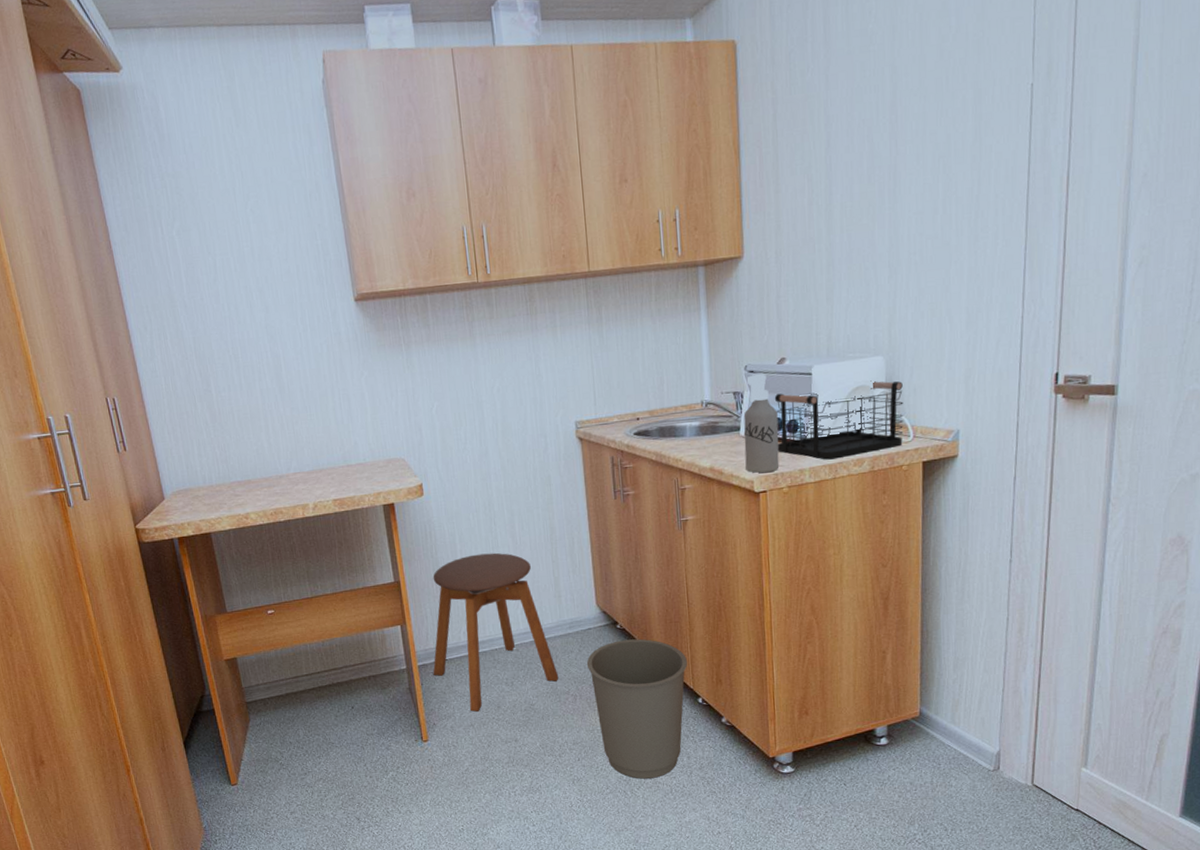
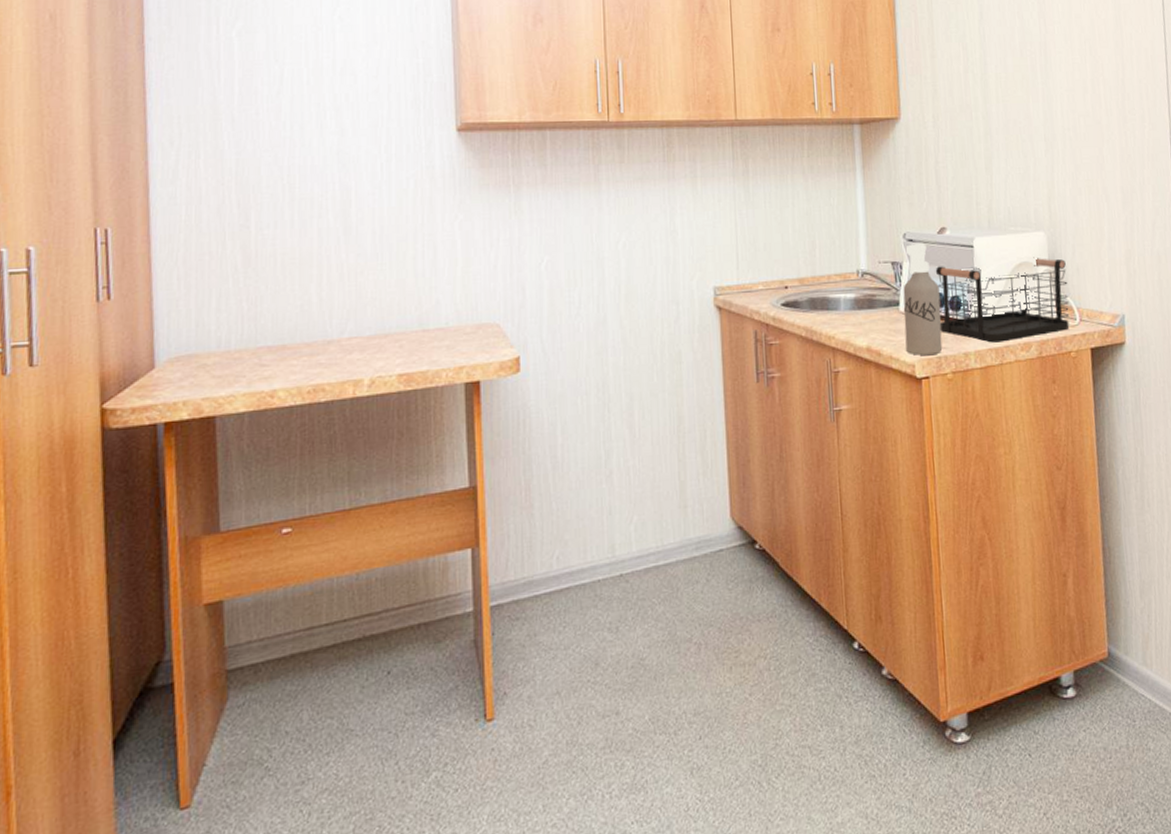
stool: present [433,552,559,712] -> none [510,448,679,673]
trash can: present [586,639,687,779] -> none [715,563,840,763]

